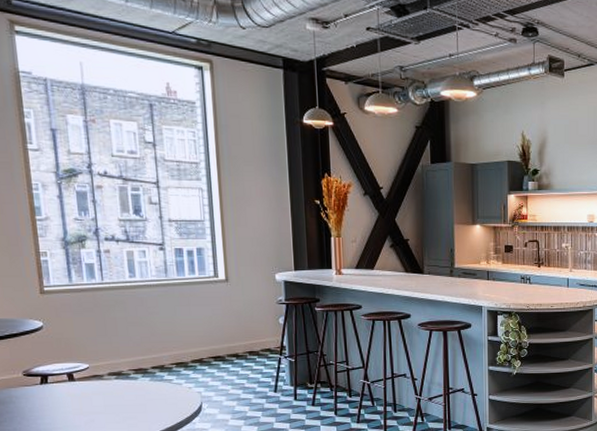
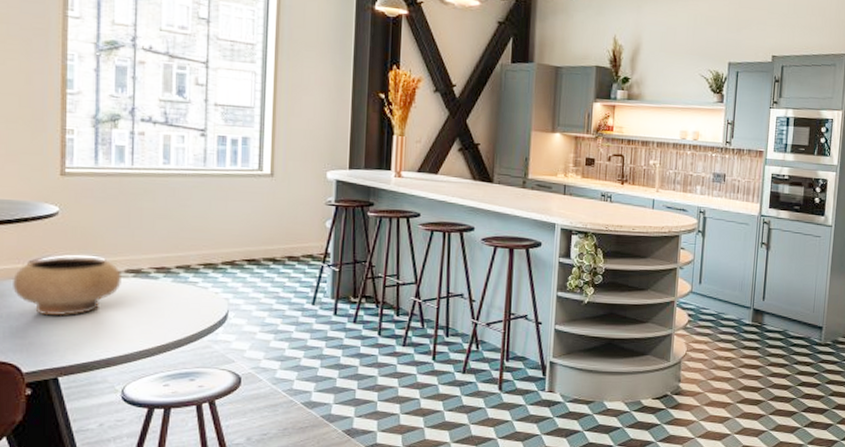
bowl: none [11,364,106,418] -> present [13,256,121,316]

